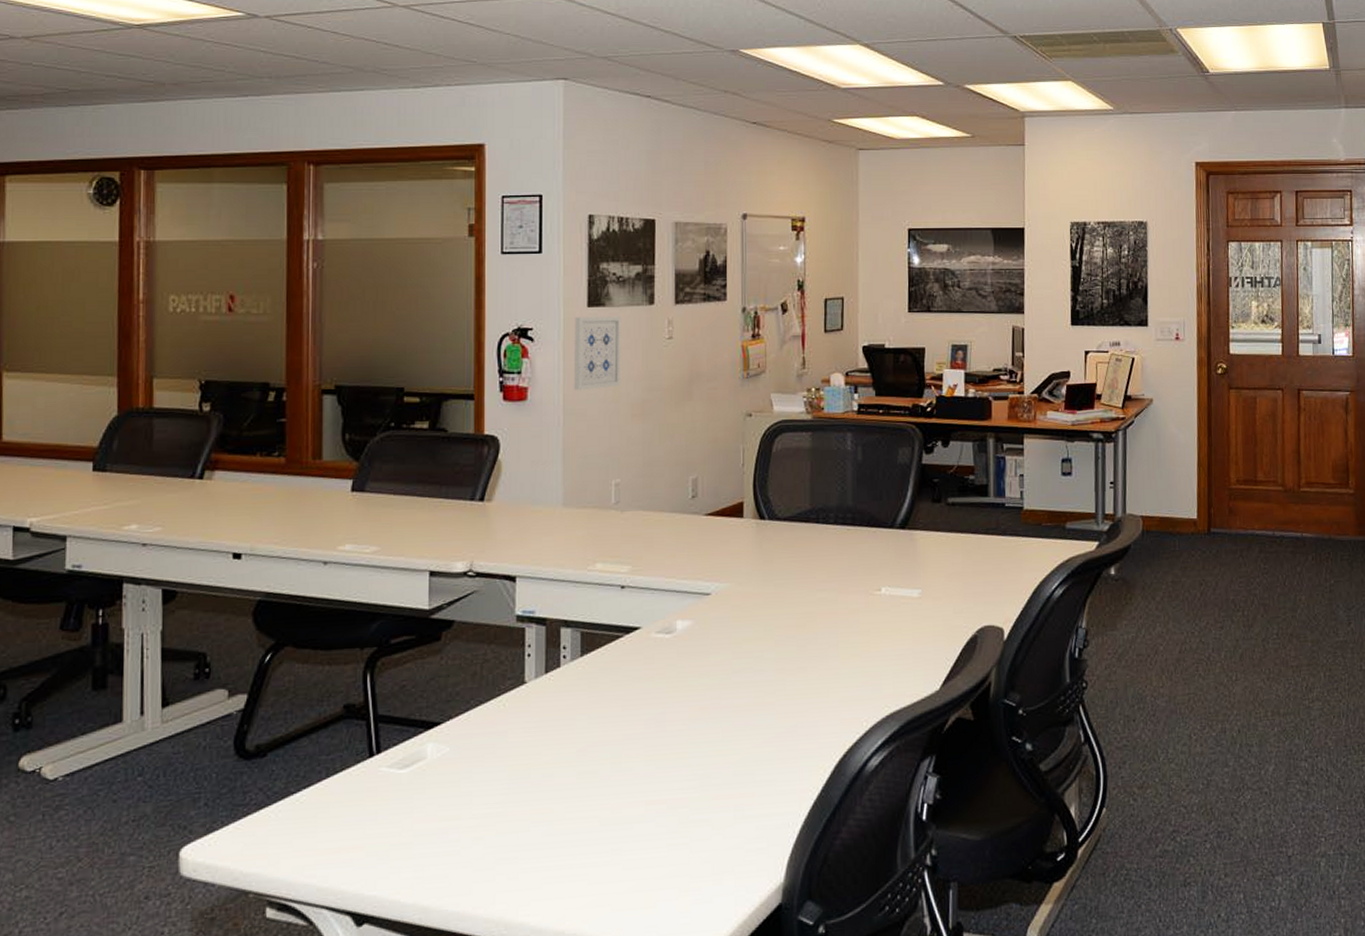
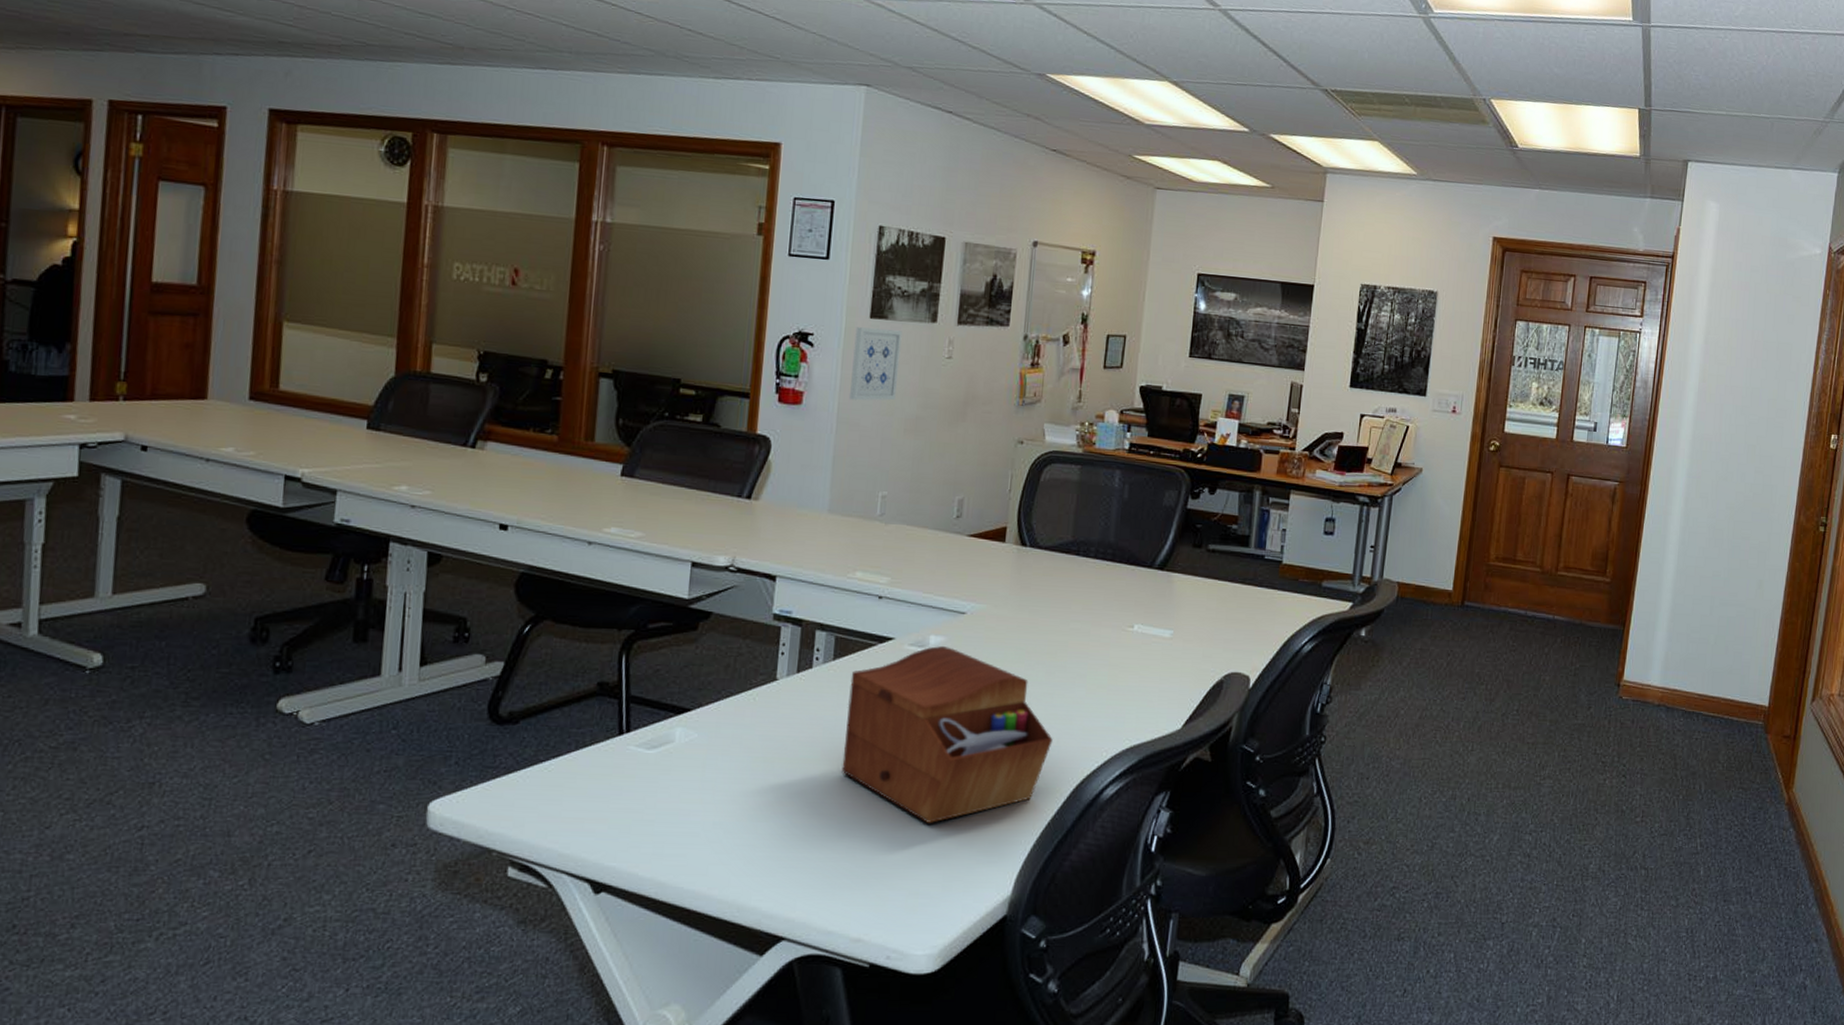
sewing box: none [599,630,811,815] -> present [841,646,1053,823]

